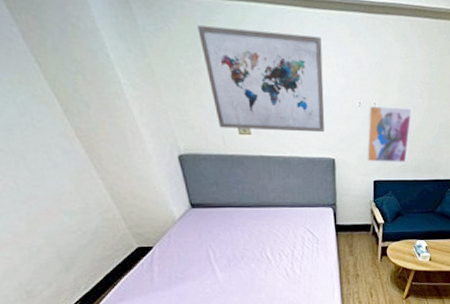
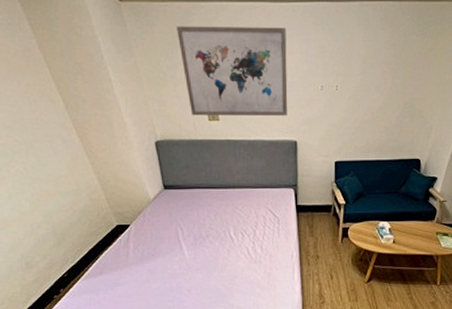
wall art: present [366,105,412,164] -> none [328,88,375,144]

